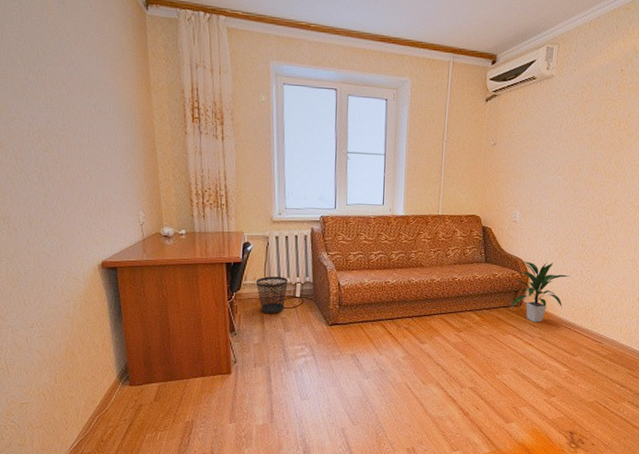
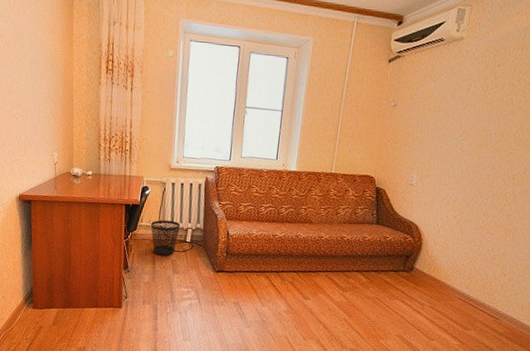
indoor plant: present [511,261,571,323] -> none [400,226,469,291]

